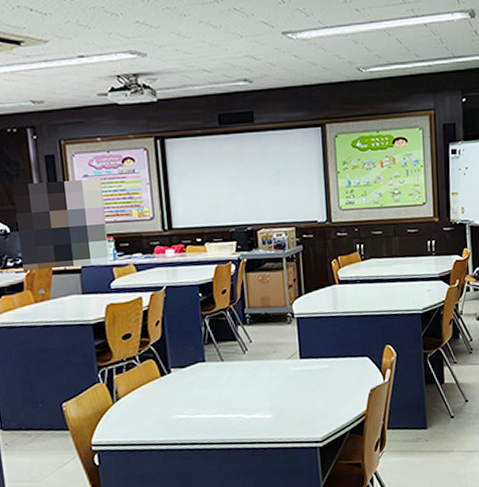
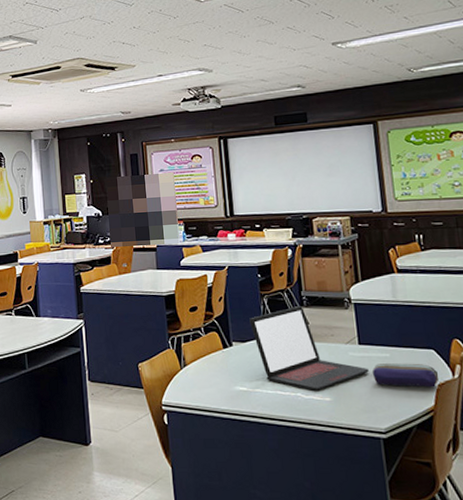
laptop: none [189,324,309,410] -> present [249,306,369,391]
pencil case: none [311,371,372,397] -> present [372,363,439,388]

